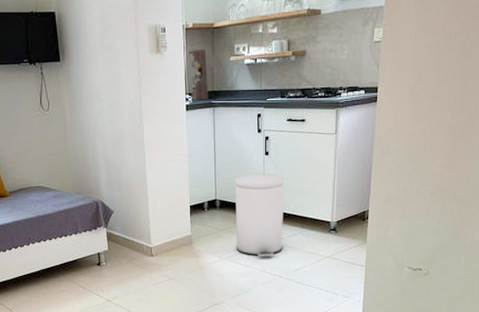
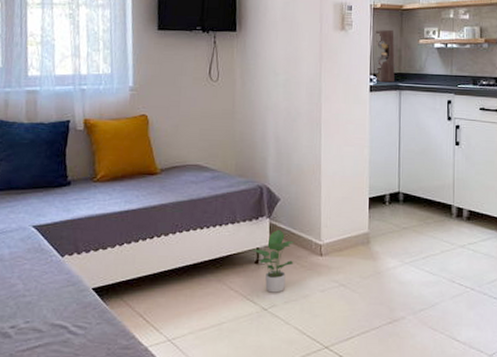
potted plant: none [94,236,130,288] -> present [252,229,295,293]
pedal bin: present [236,173,284,257] -> none [421,165,476,264]

